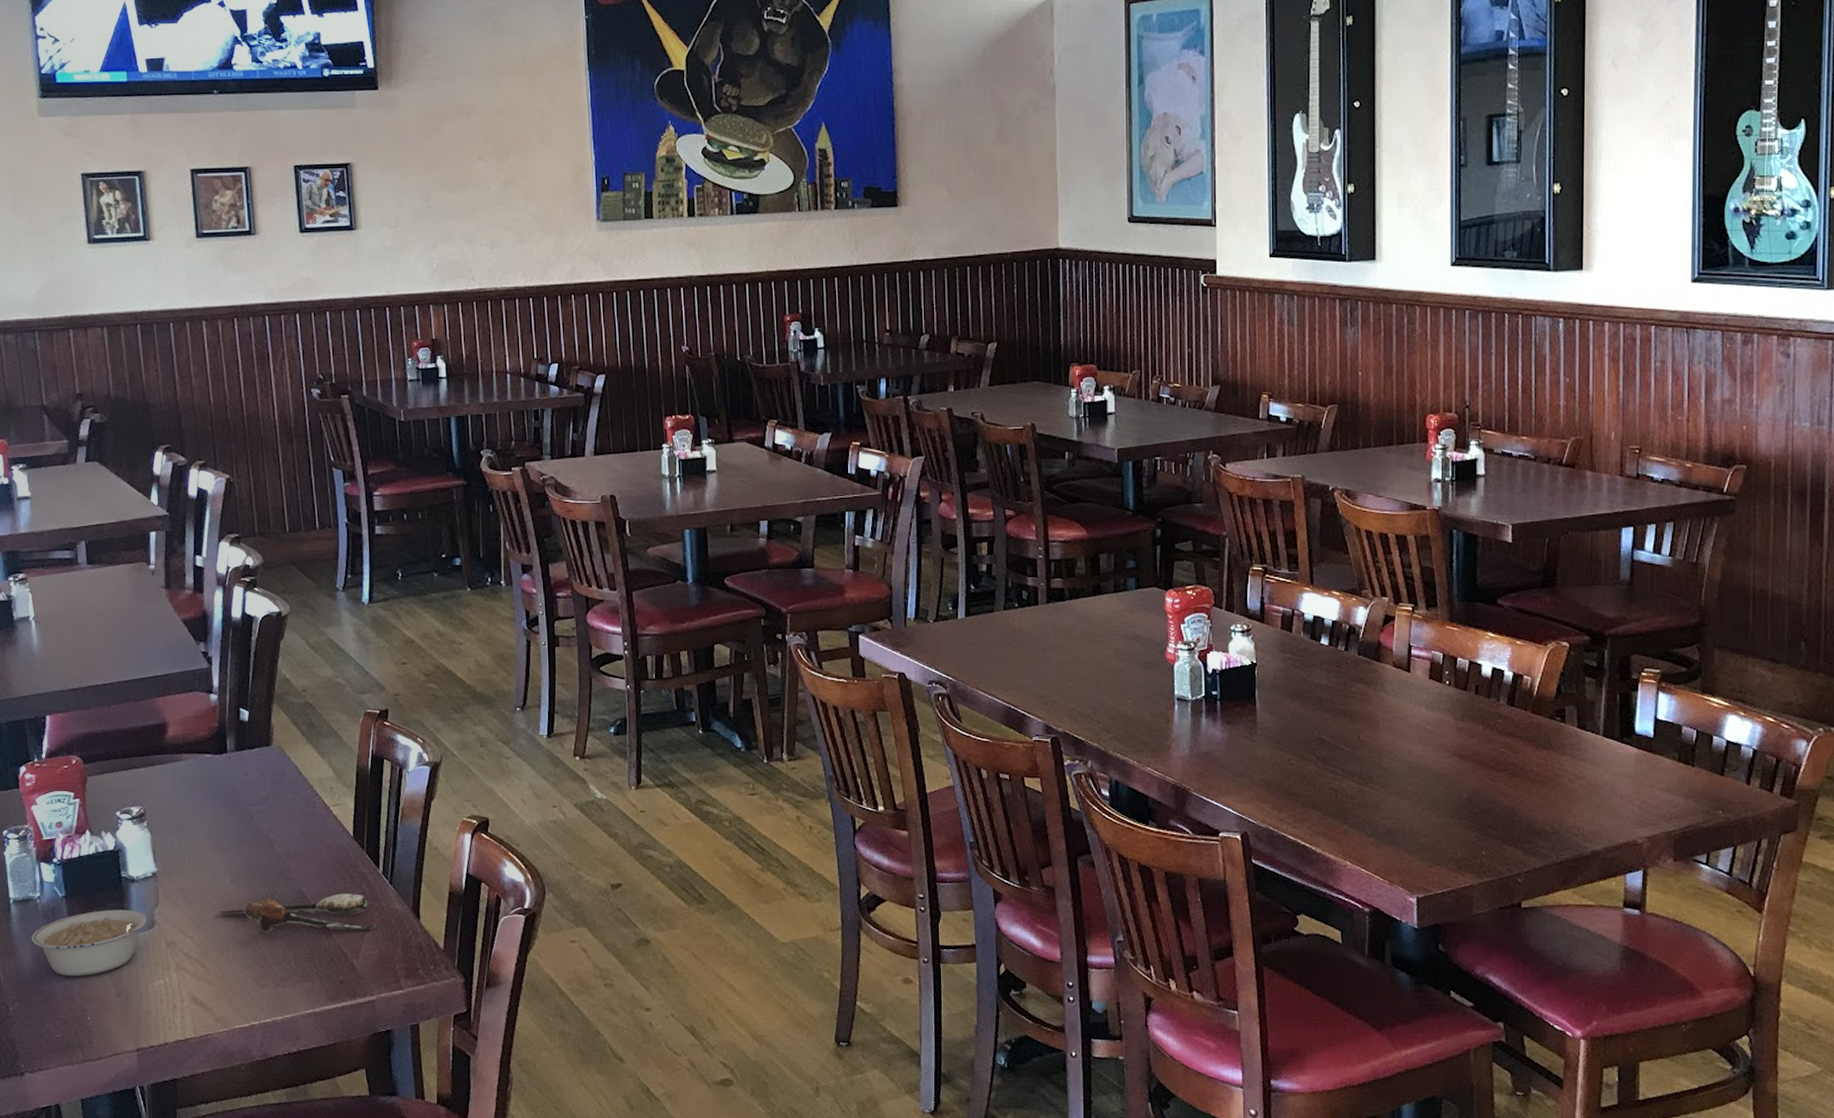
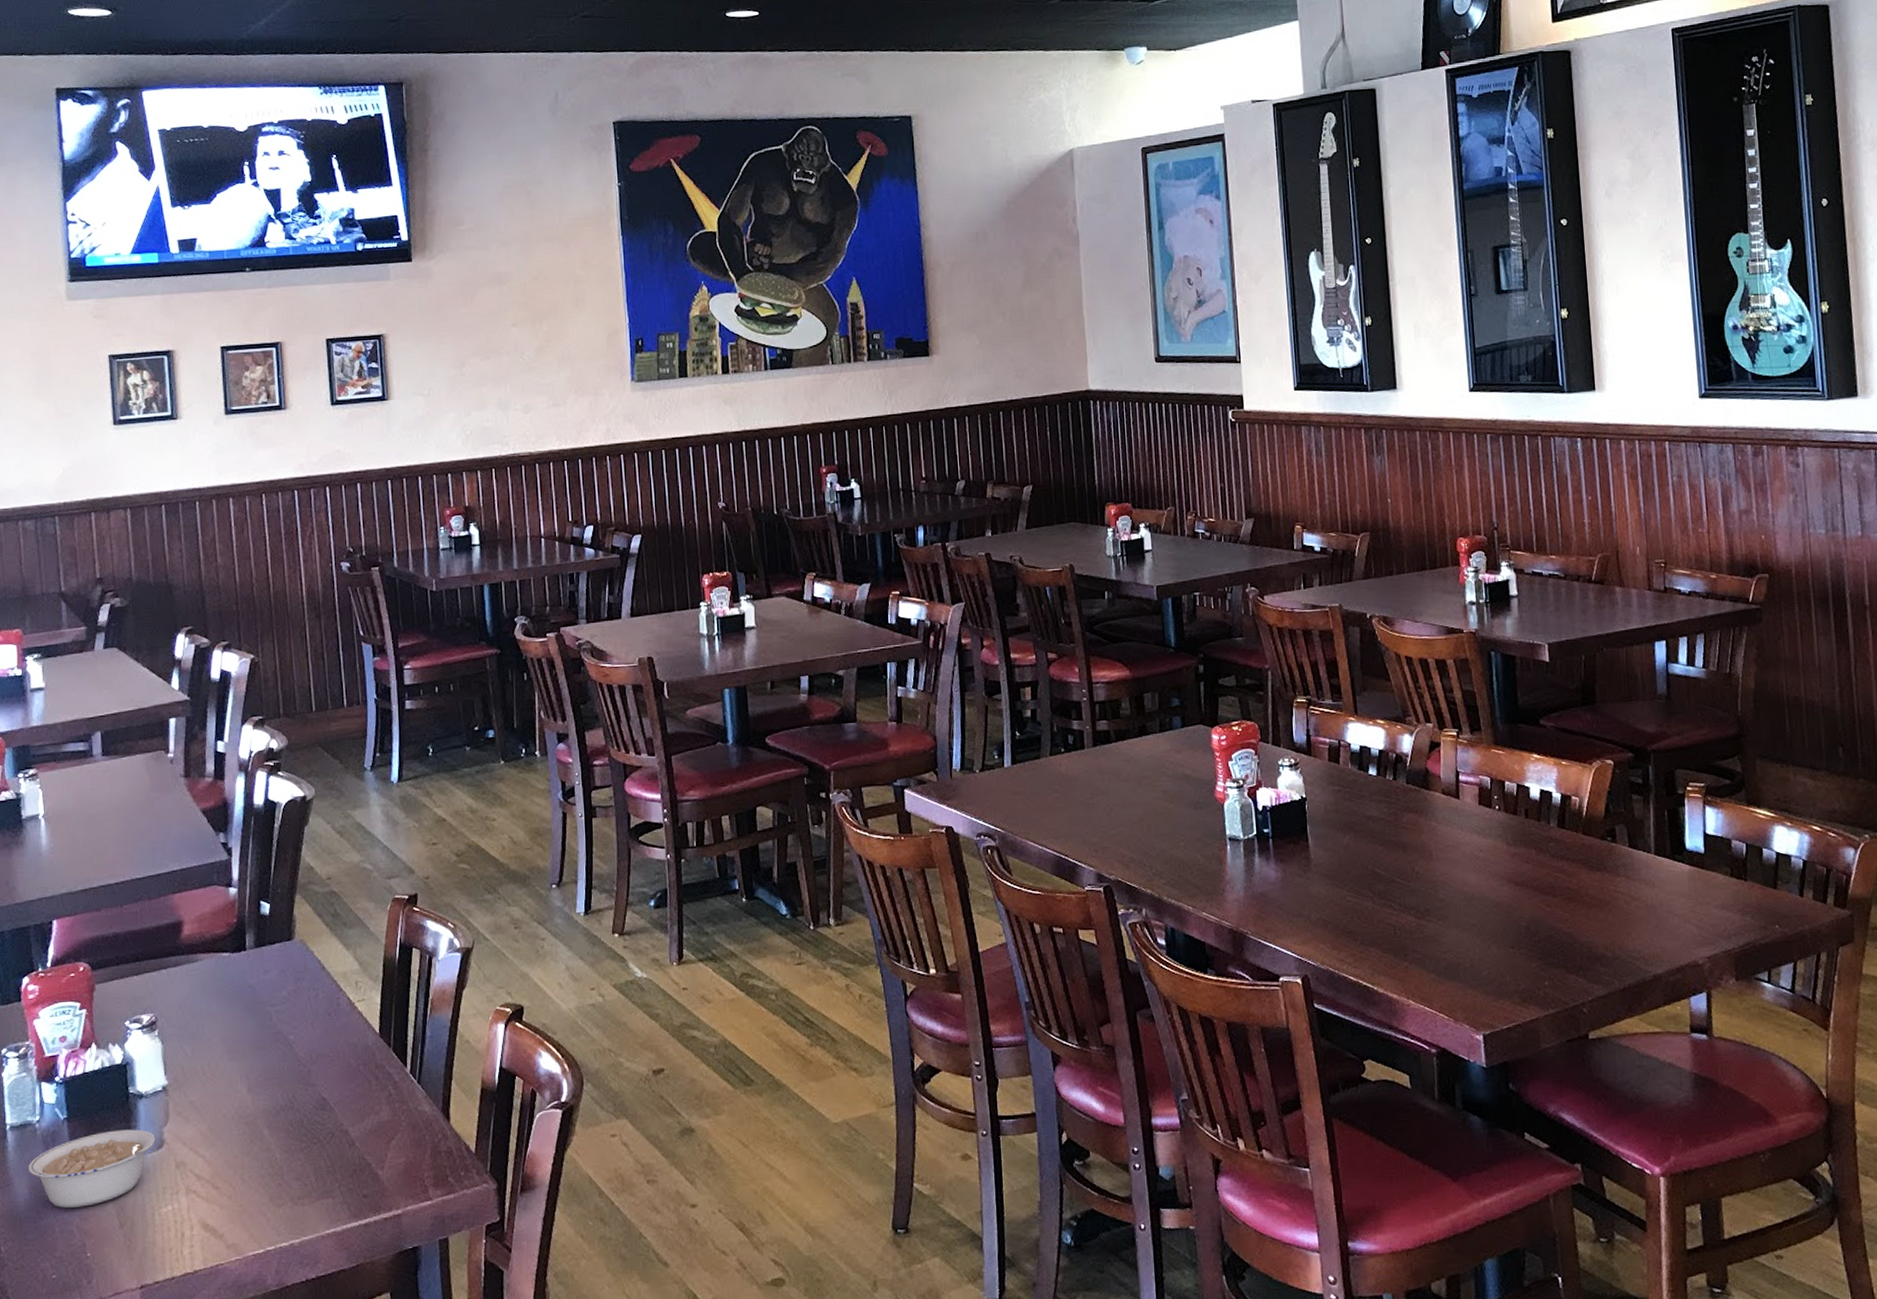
spoon: present [218,893,376,933] -> none [232,1096,403,1147]

